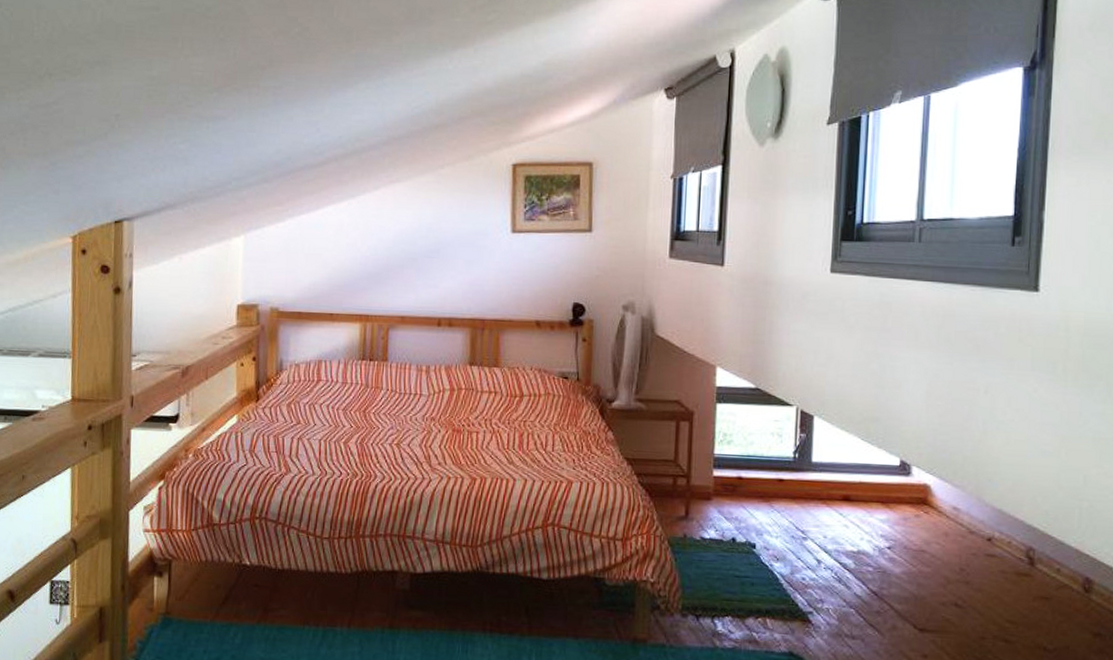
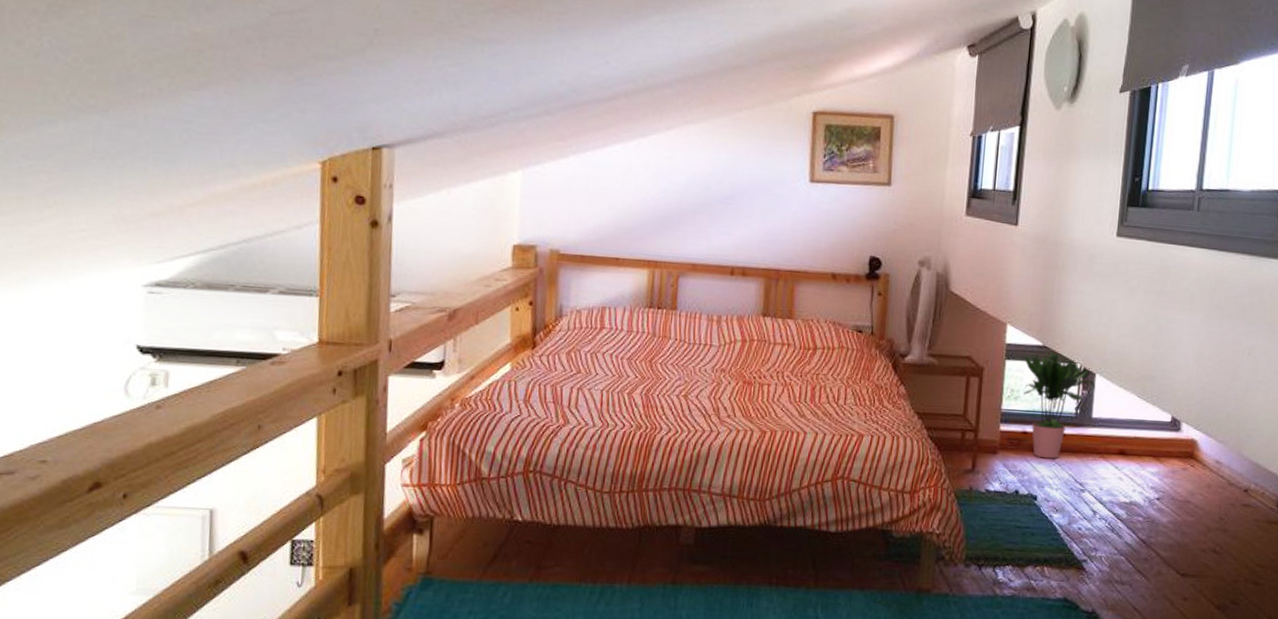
potted plant: none [736,393,814,506] -> present [1024,350,1095,459]

